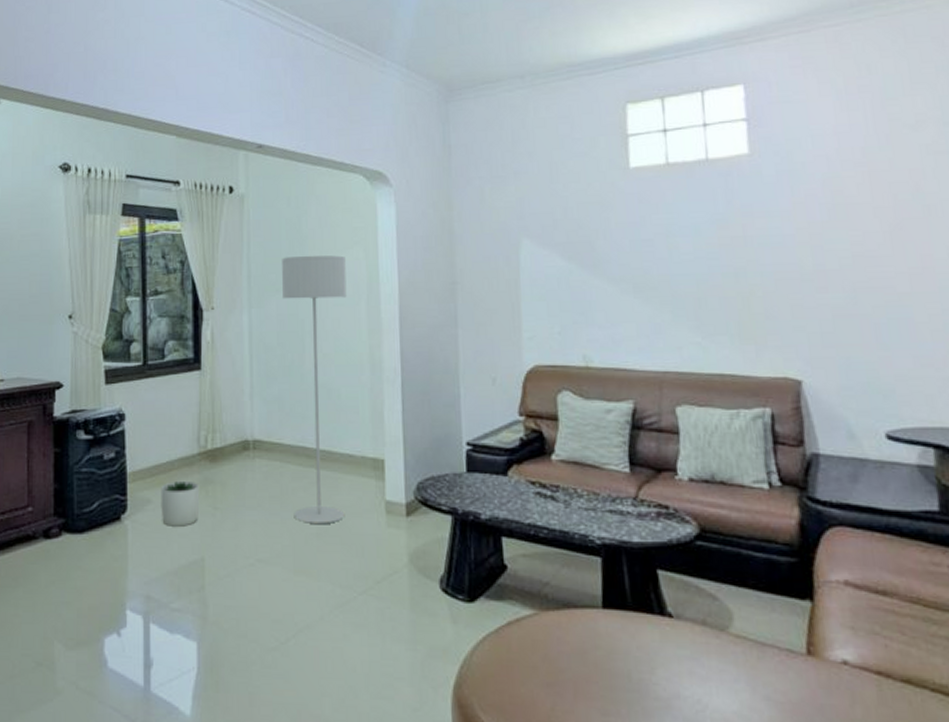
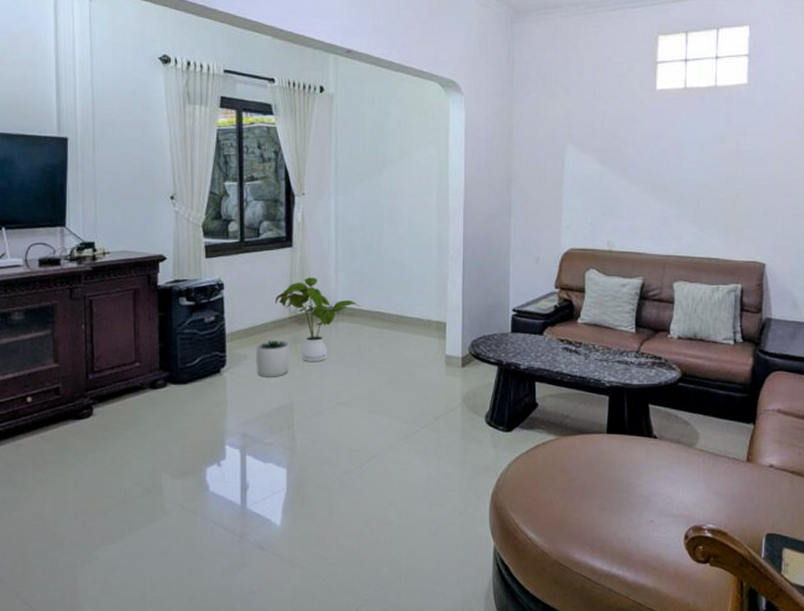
house plant: none [183,405,280,509] -> present [276,277,360,363]
floor lamp: present [282,255,347,525] -> none [366,151,421,375]

